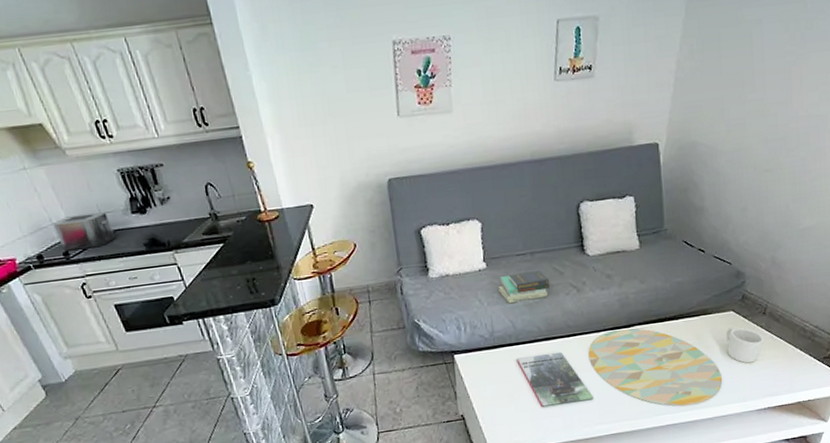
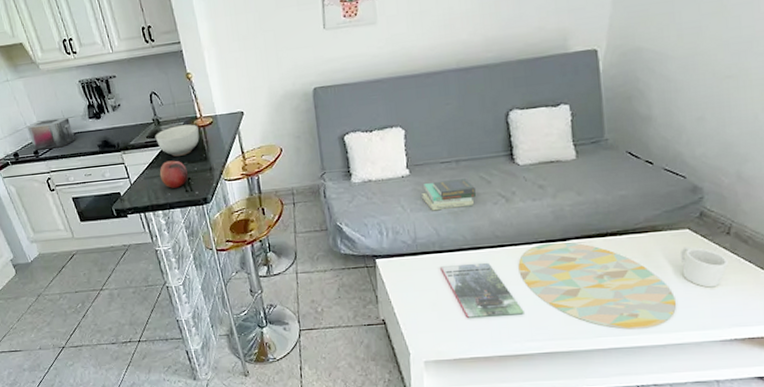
bowl: none [212,218,264,255] -> present [155,124,200,157]
fruit: none [219,259,253,290] -> present [159,160,188,188]

